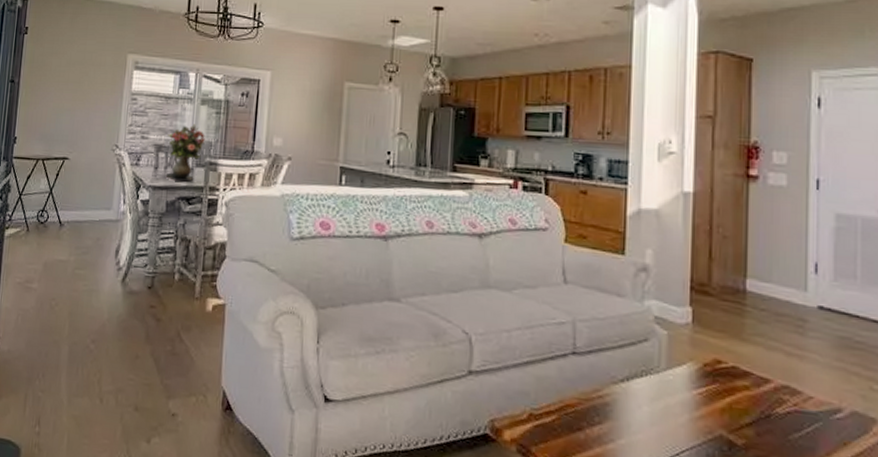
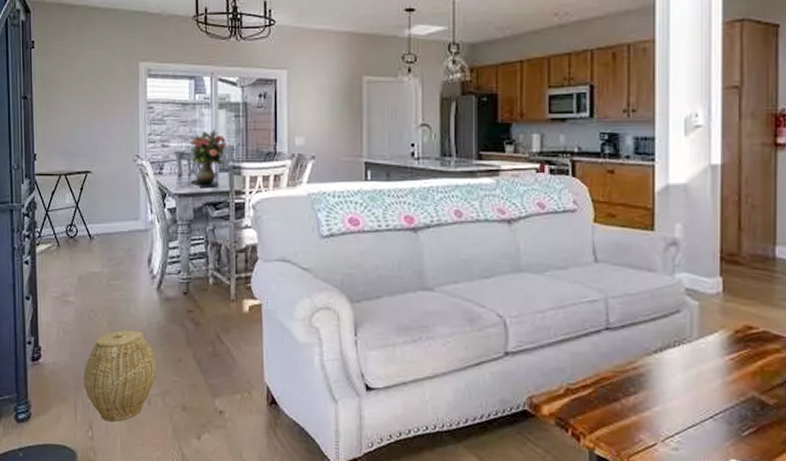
woven basket: none [36,321,113,418] -> present [83,329,157,422]

